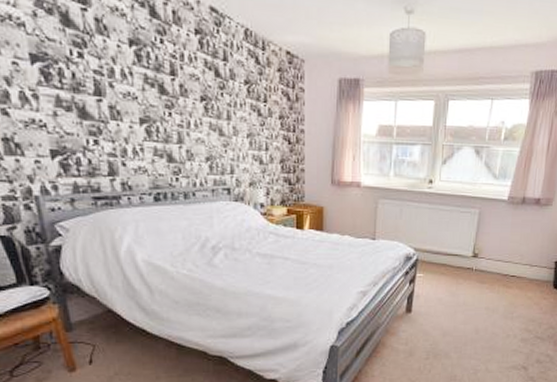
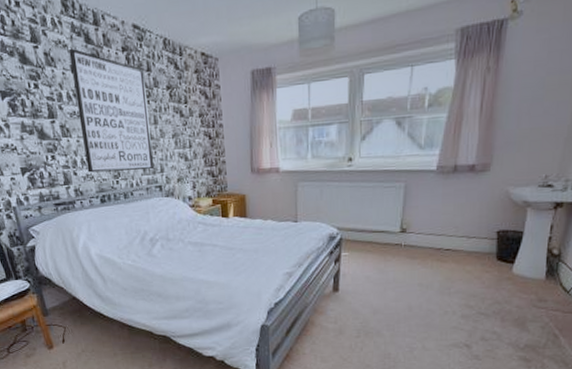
wall art: none [127,18,222,170] -> present [68,48,154,173]

